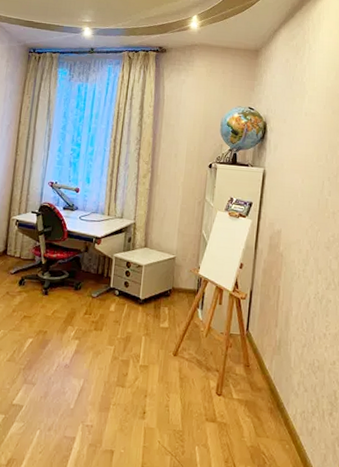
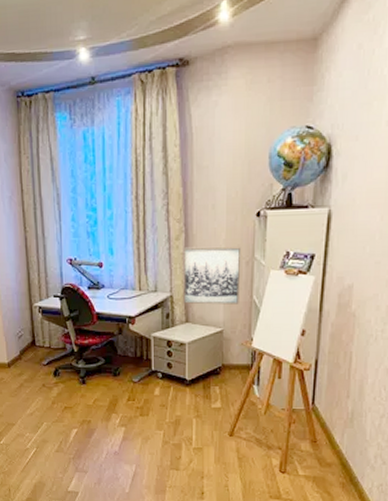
wall art: none [144,184,196,236] -> present [183,247,242,305]

